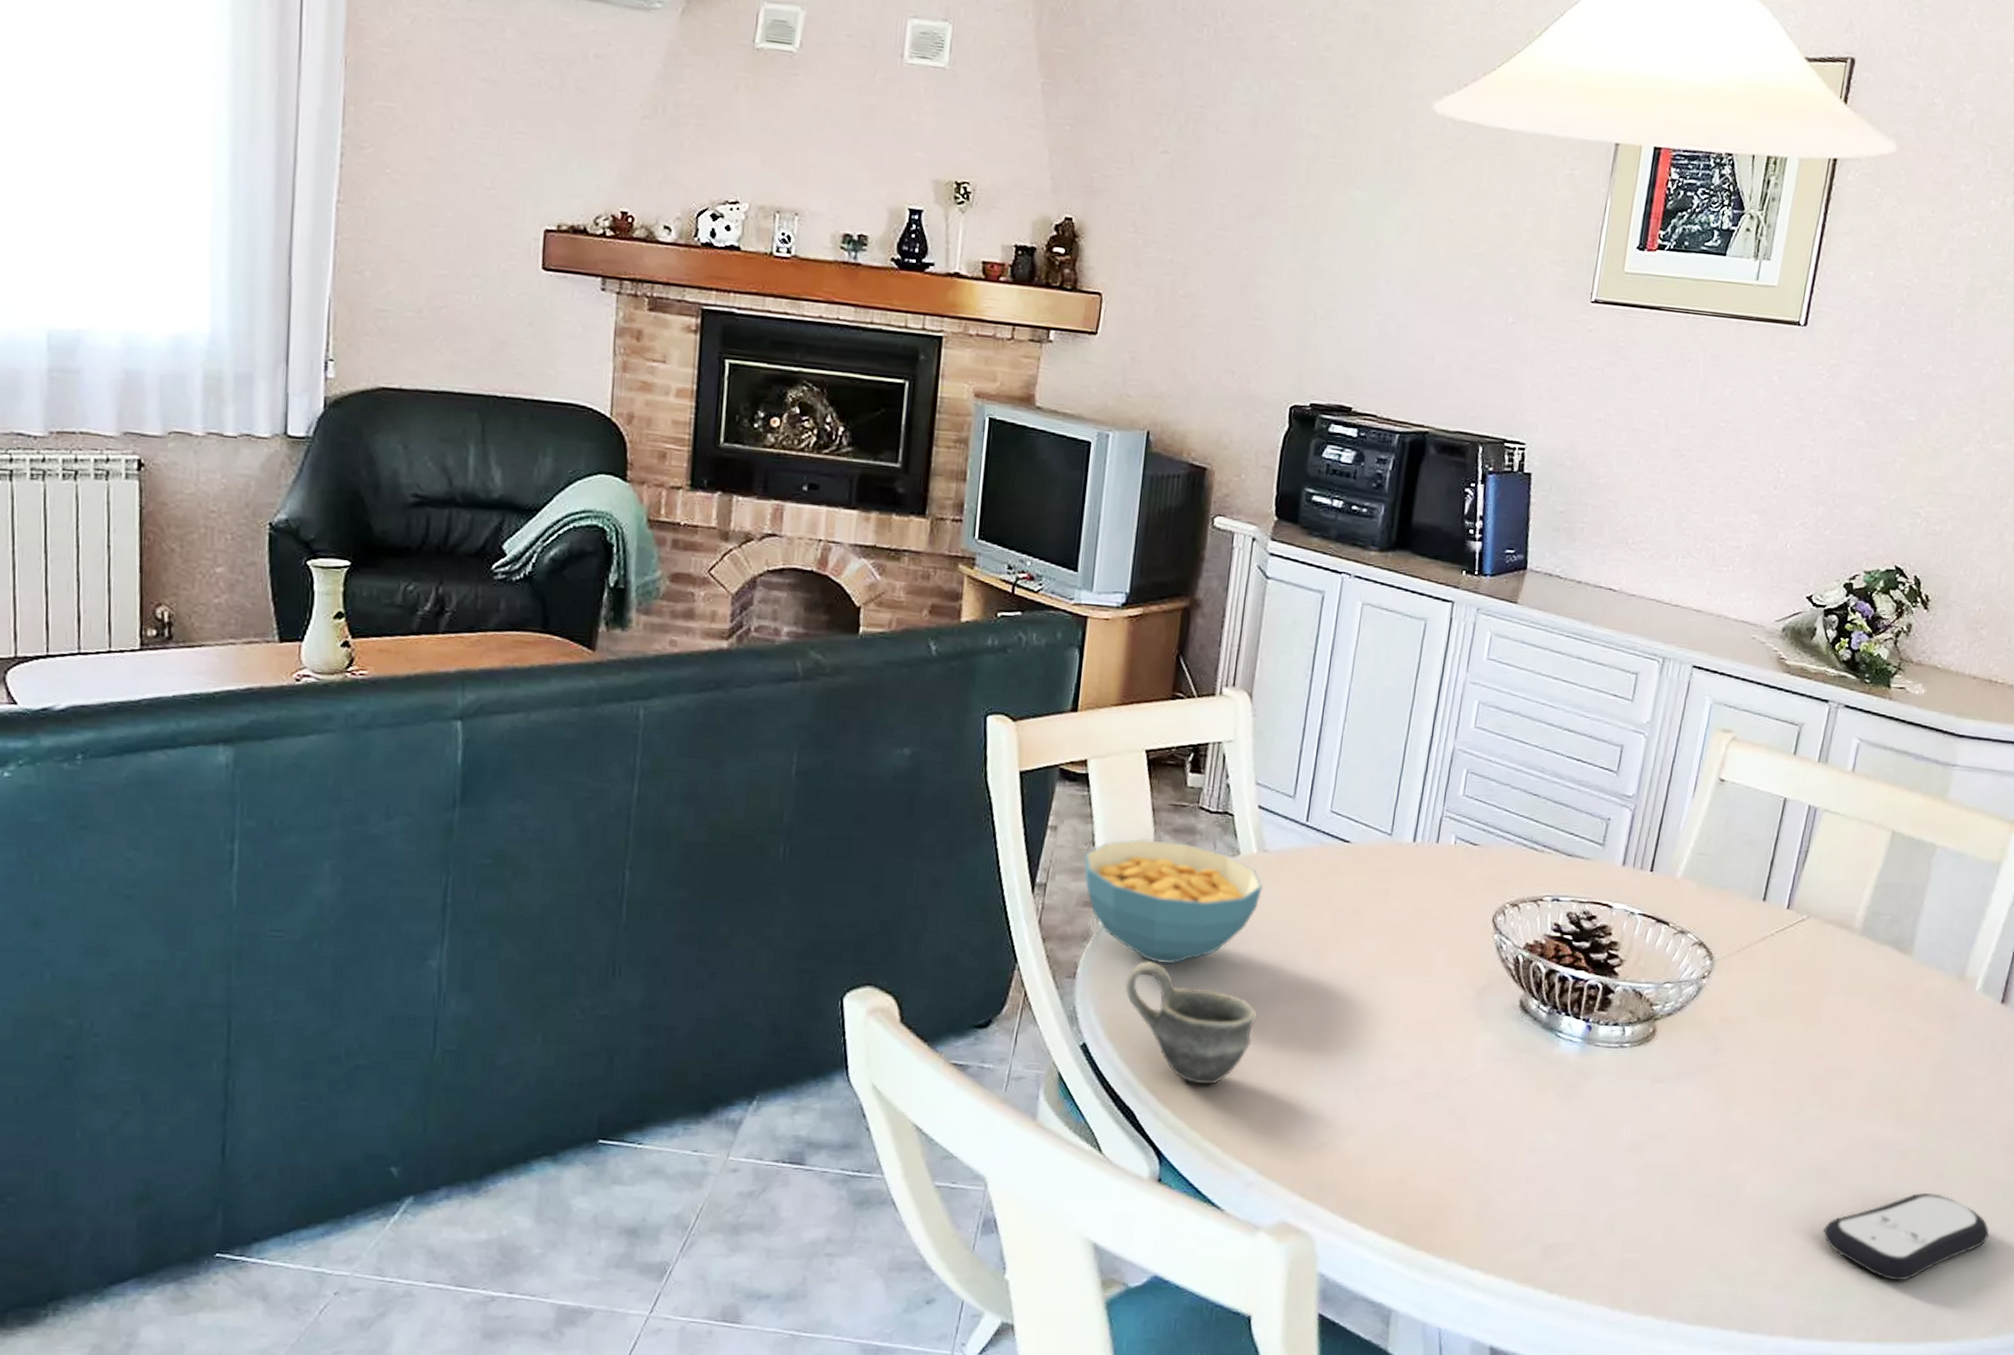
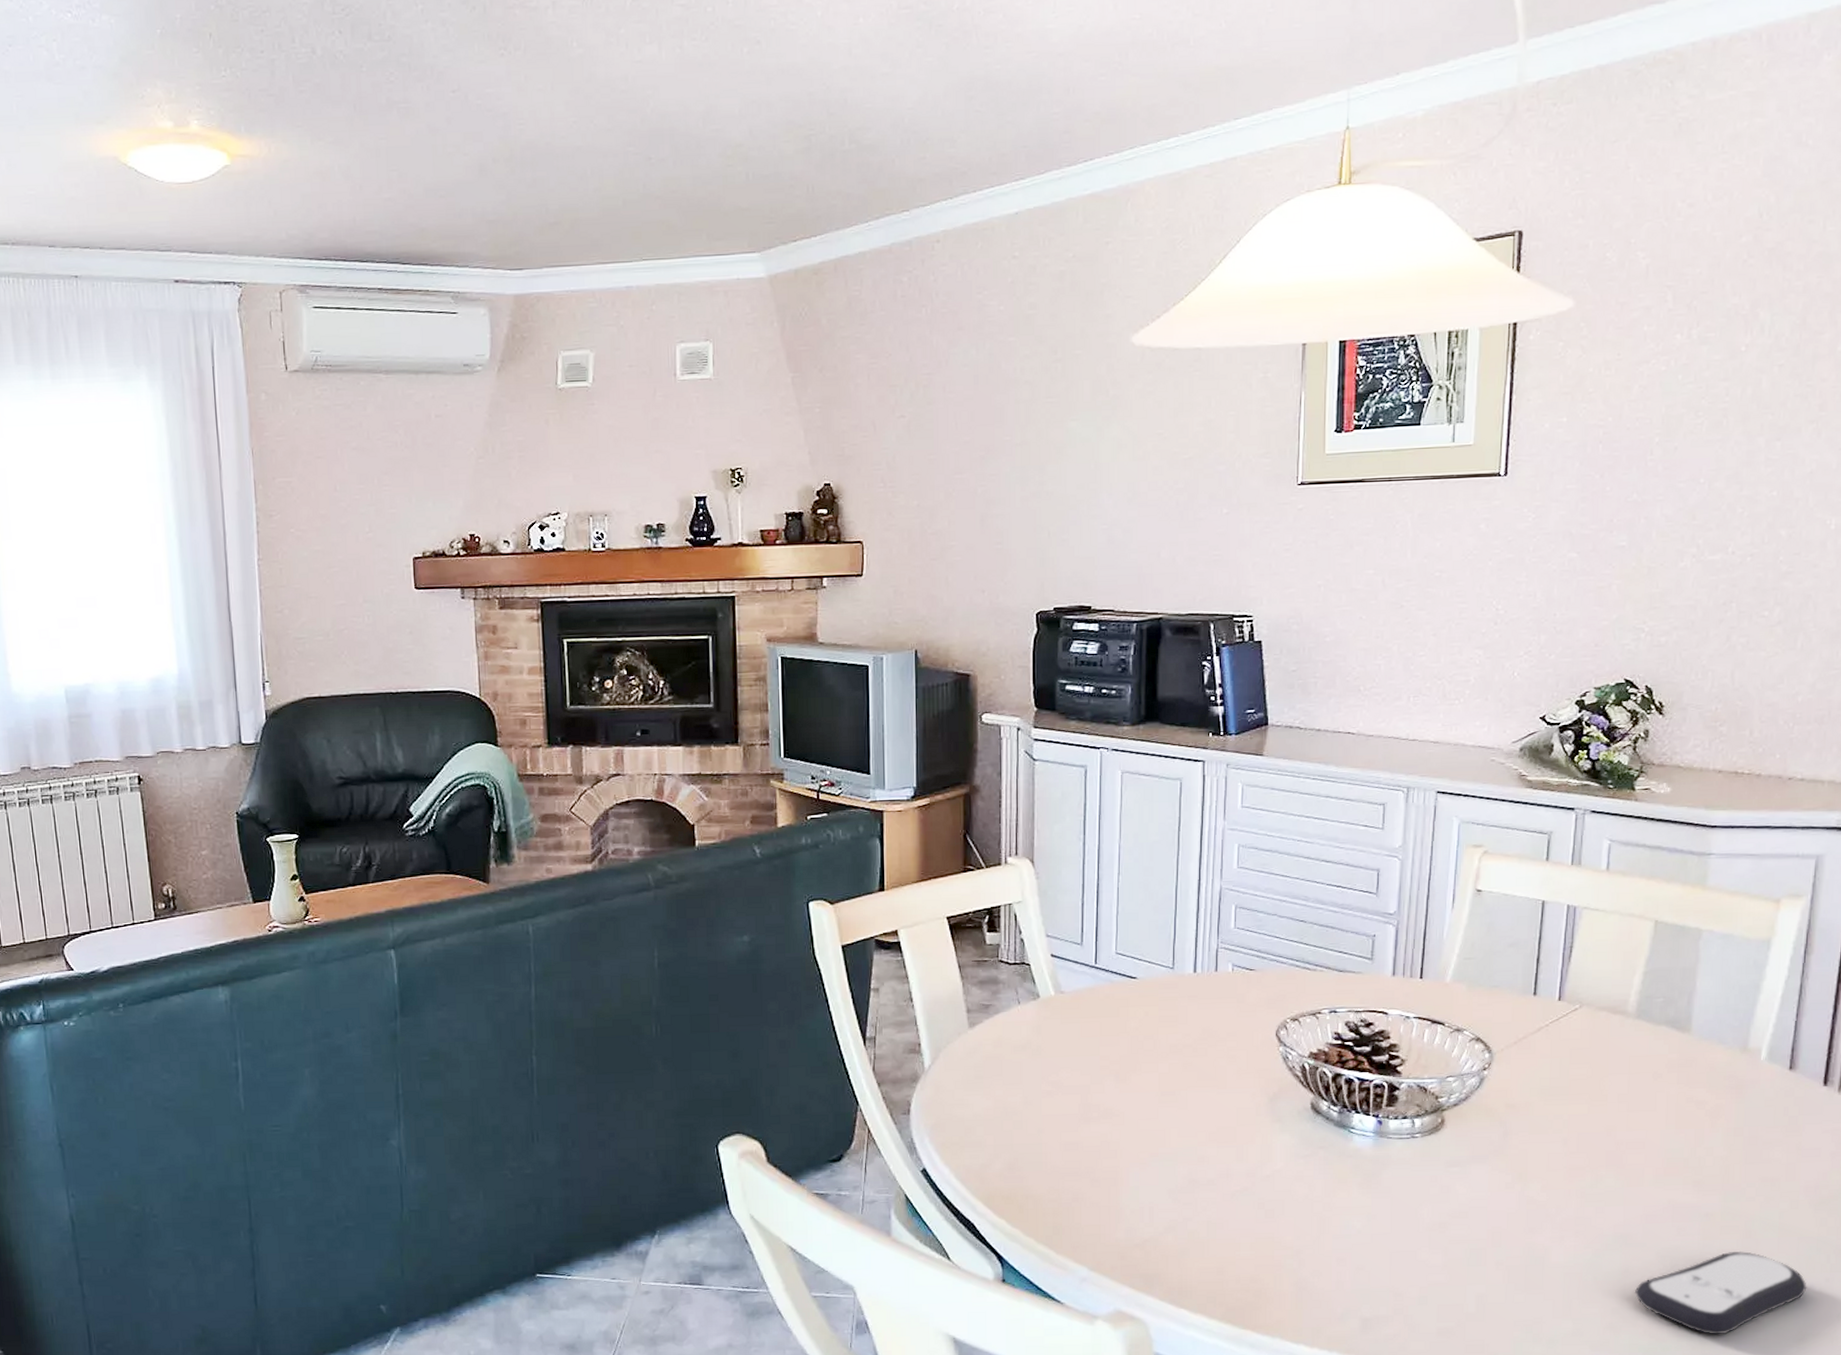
cereal bowl: present [1083,839,1264,965] -> none [905,991,1064,1097]
cup: present [1125,961,1258,1085] -> none [953,1095,1072,1197]

